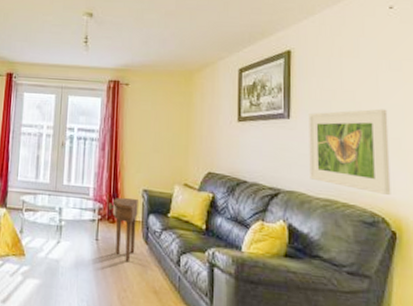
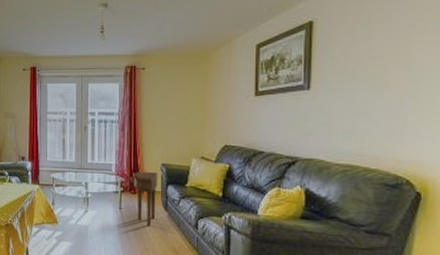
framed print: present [308,109,391,196] -> none [329,73,420,159]

